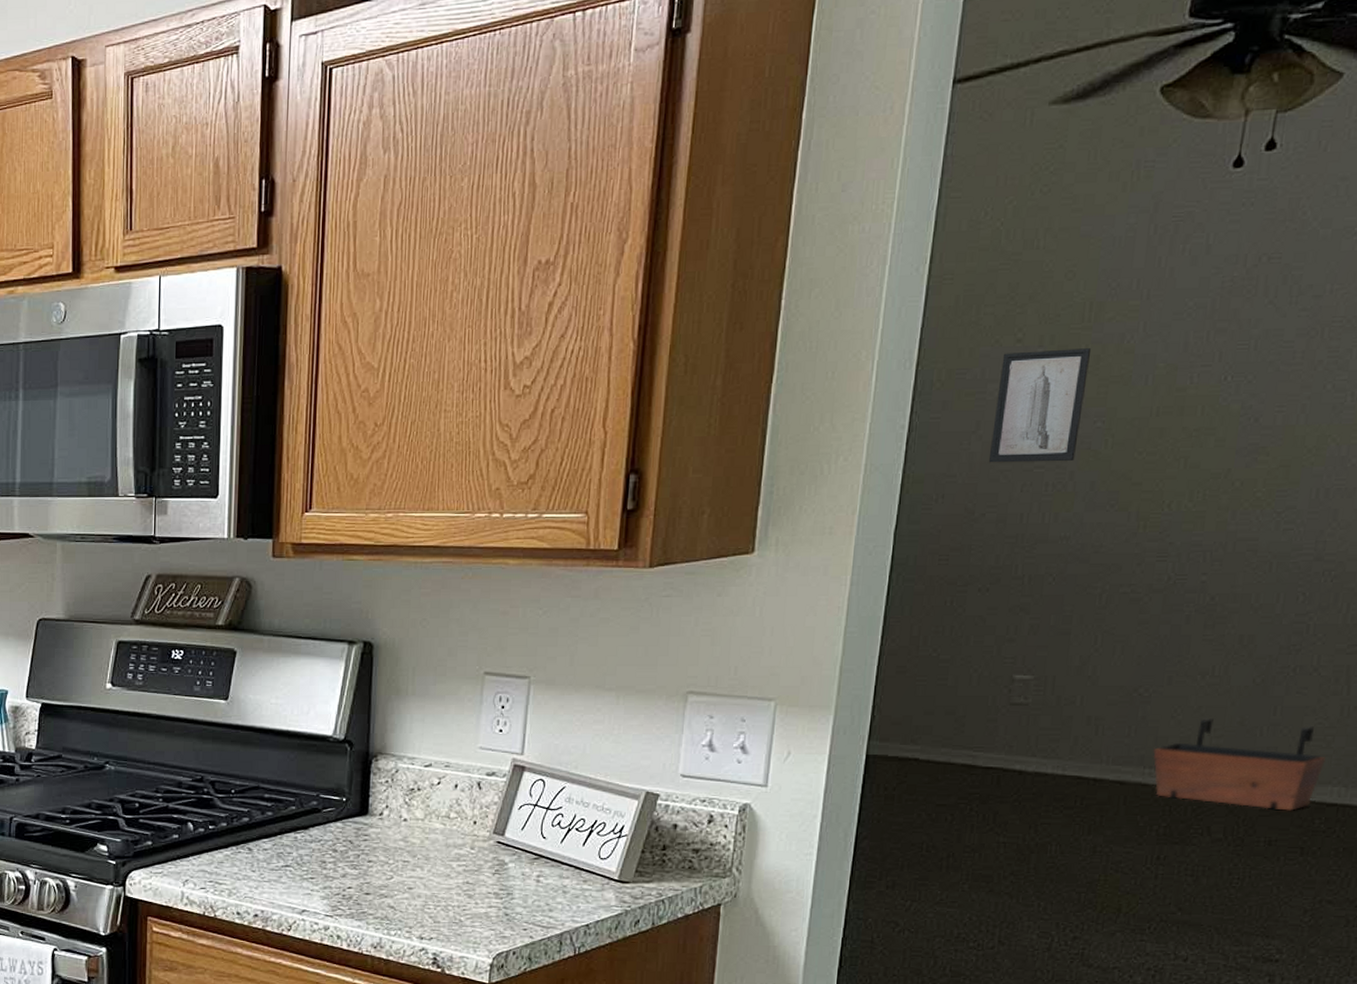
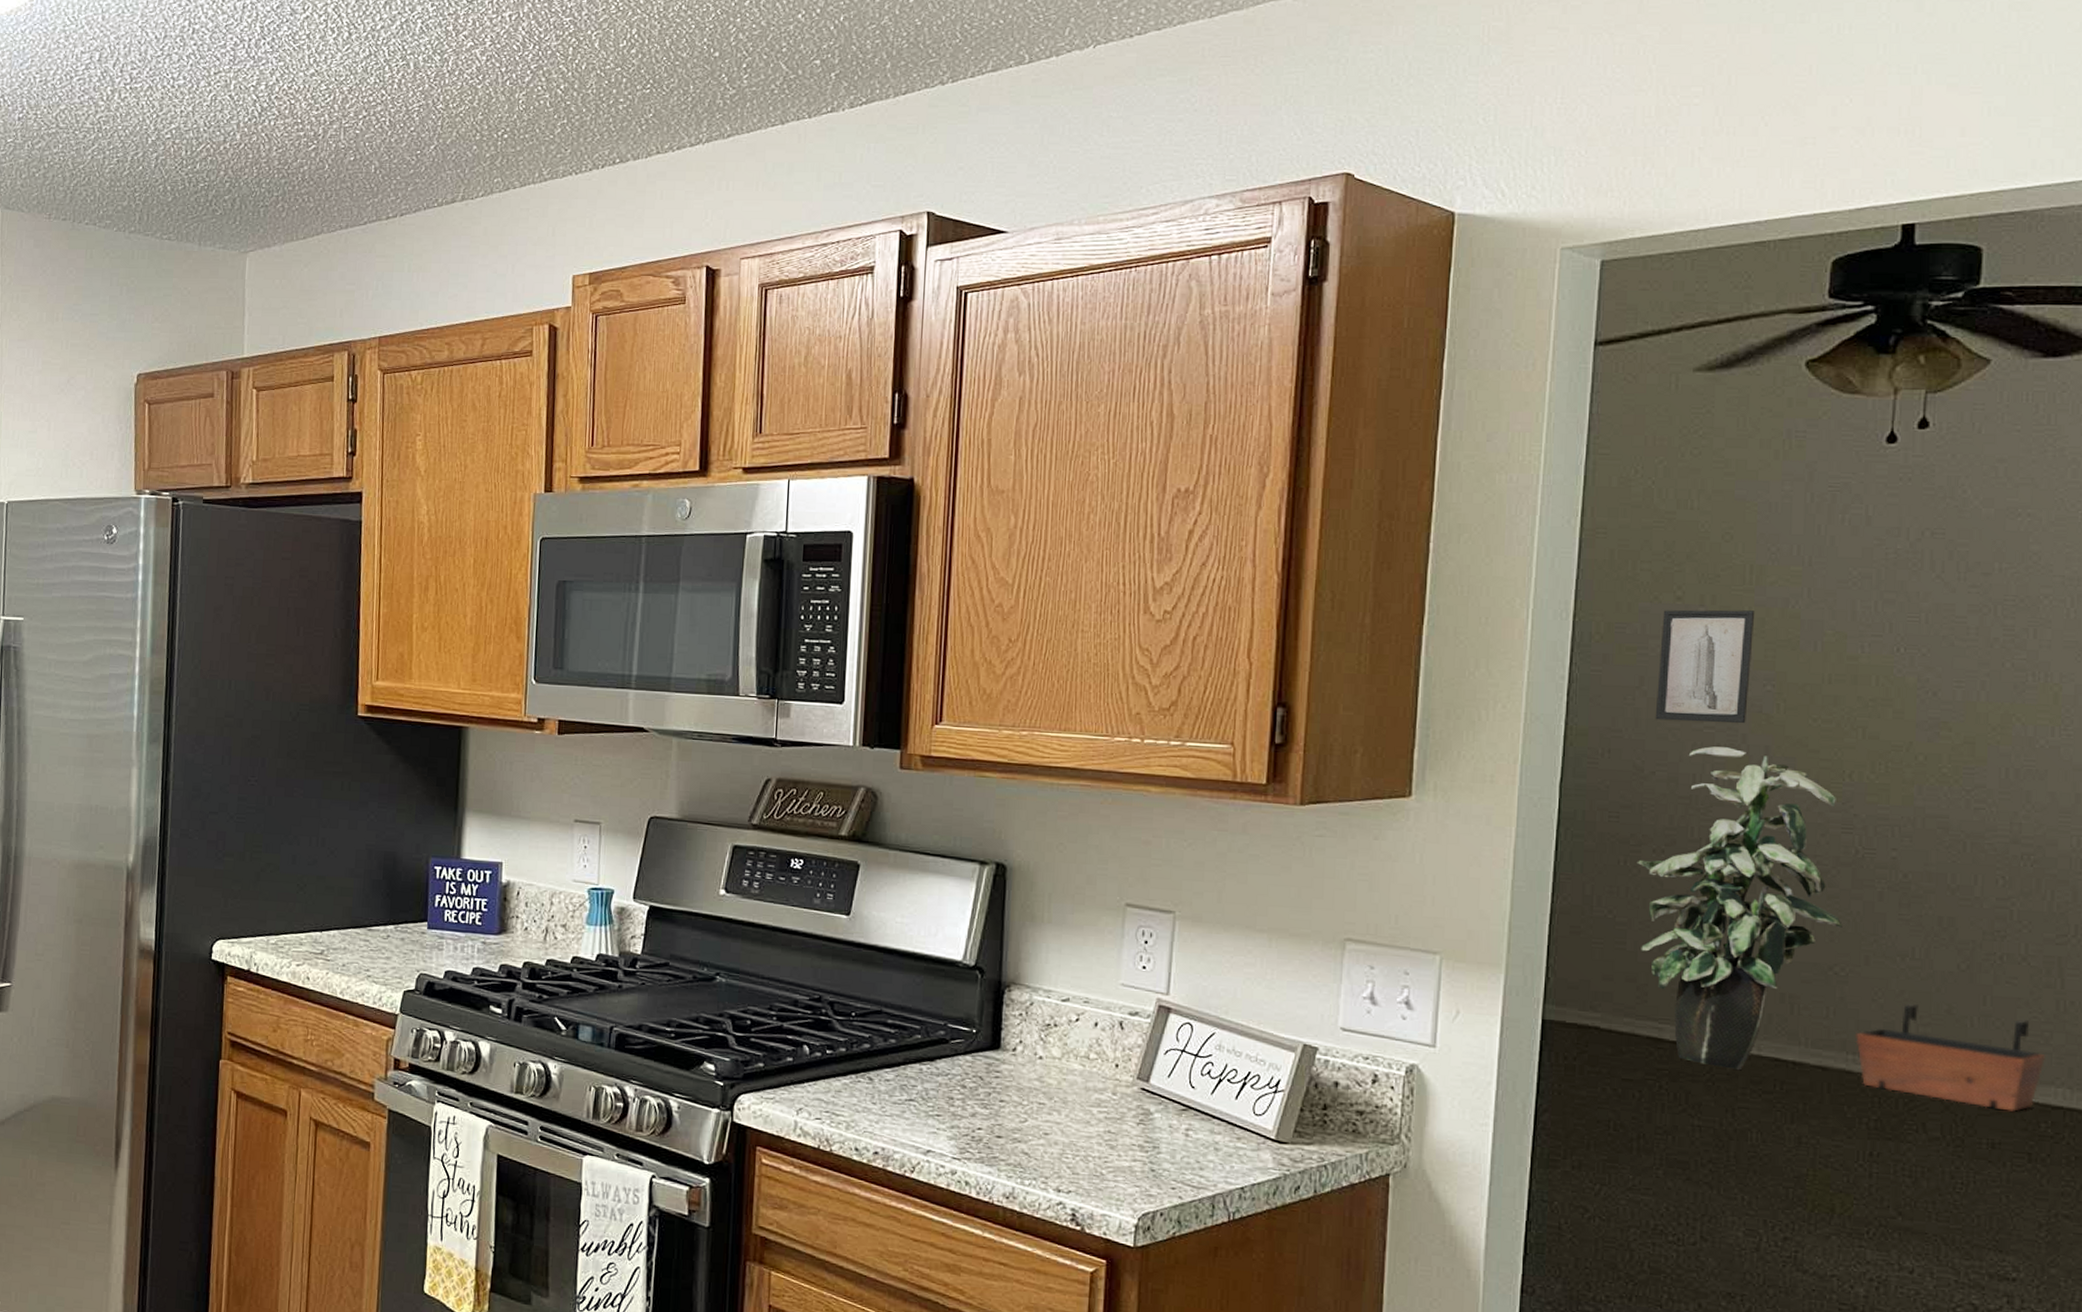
indoor plant: none [961,485,1154,790] -> present [1637,746,1843,1071]

